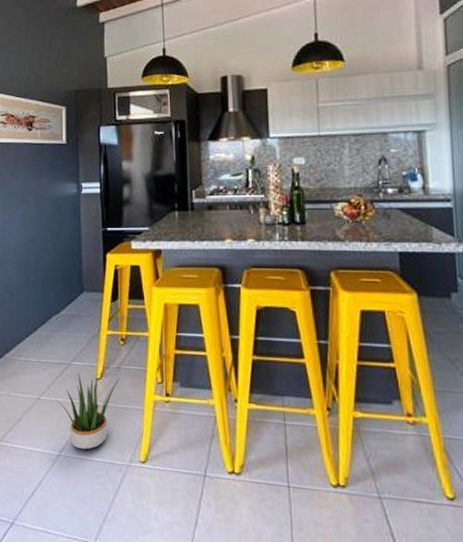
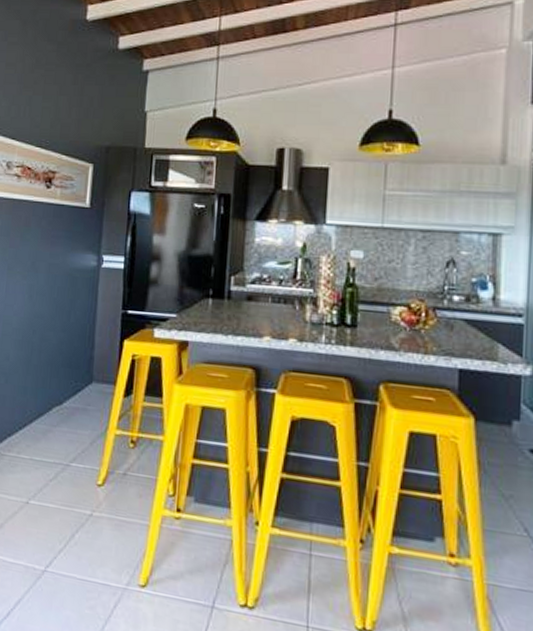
potted plant: present [56,372,119,451] -> none [47,476,125,568]

